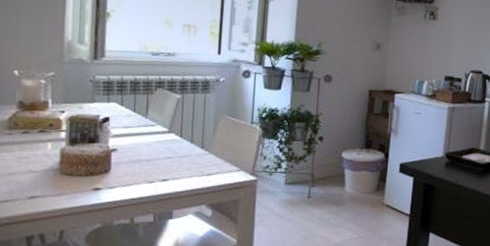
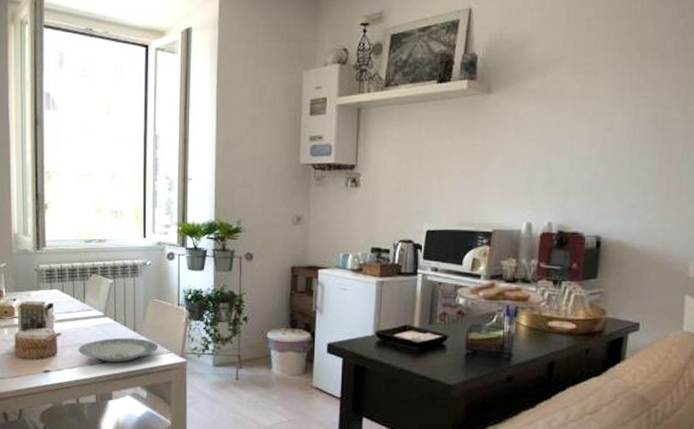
plate: none [136,154,228,180] -> present [78,337,159,363]

